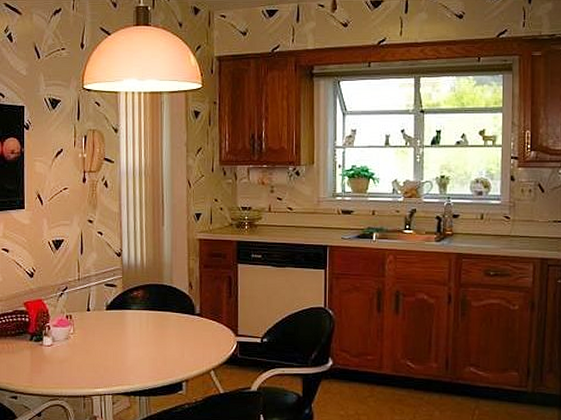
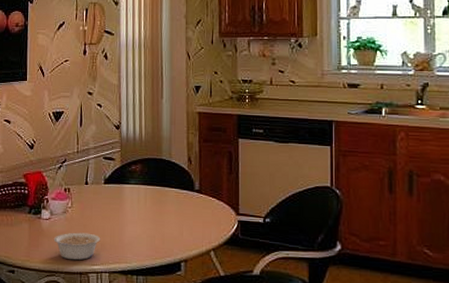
legume: none [56,357,104,384] -> present [53,232,101,260]

